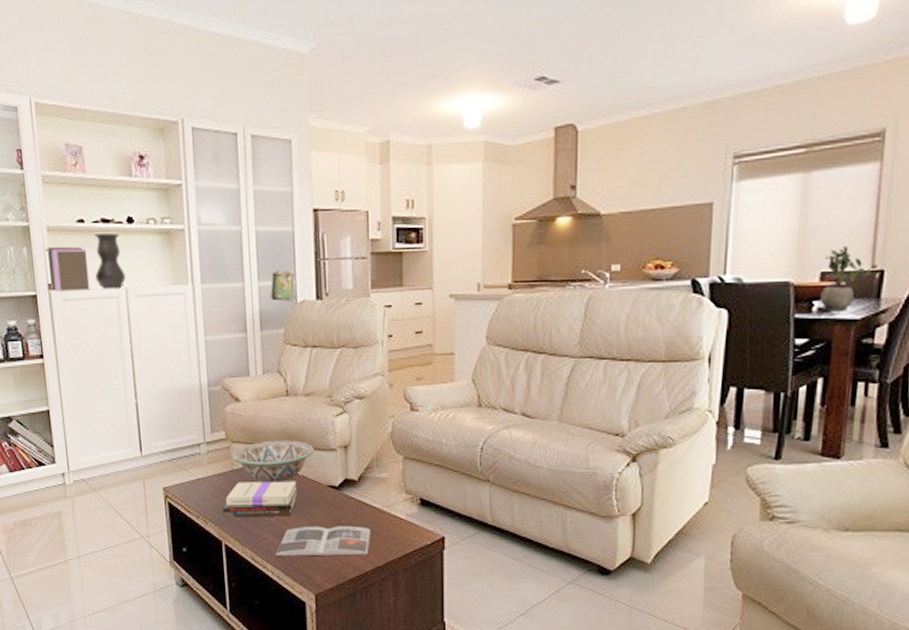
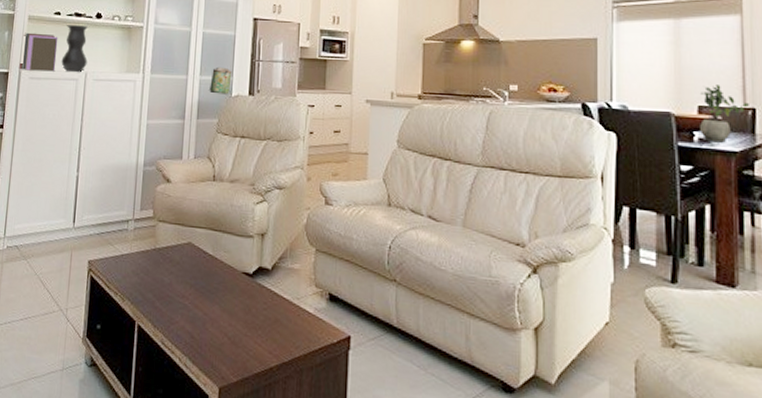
books: present [223,481,297,517] -> none [141,261,214,301]
decorative bowl: present [232,440,315,484] -> none [157,222,234,266]
magazine: present [276,526,372,556] -> none [185,312,280,349]

